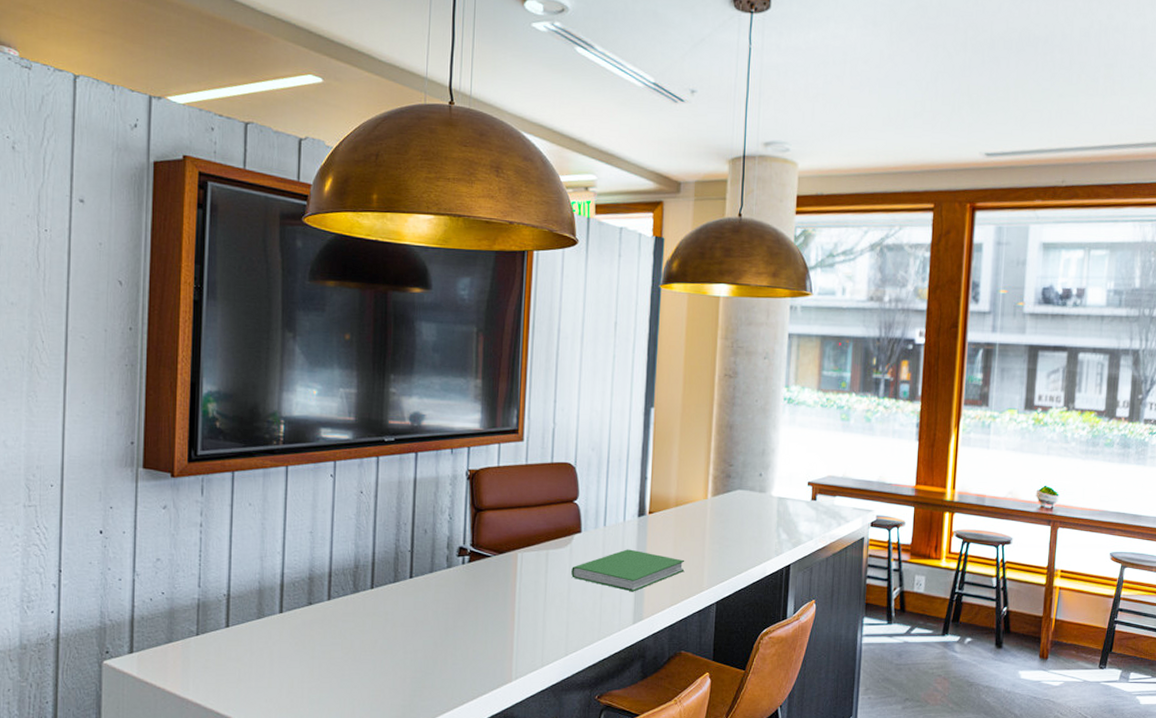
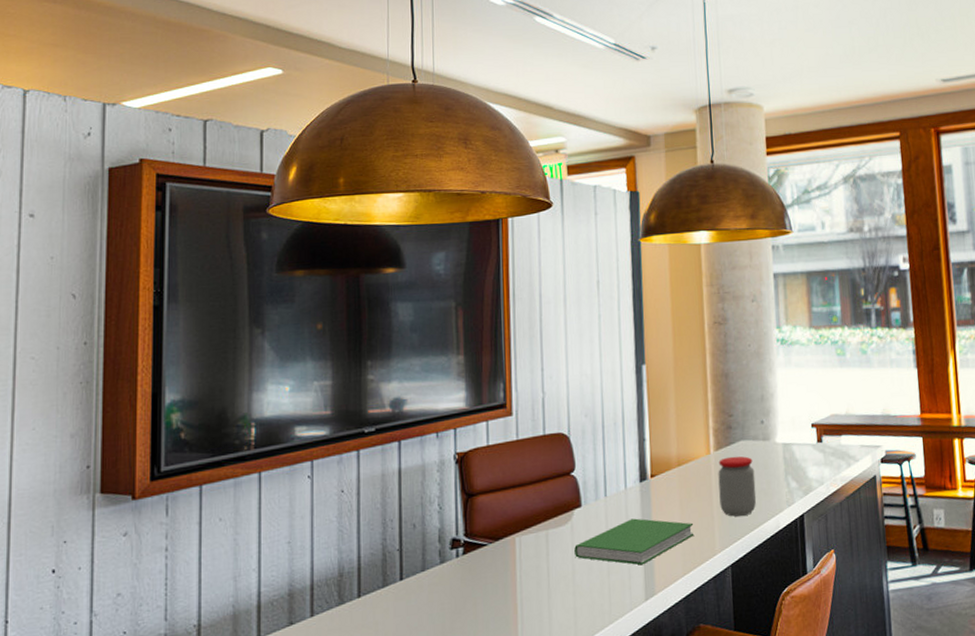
jar: none [712,503,748,559] -> present [718,456,757,517]

